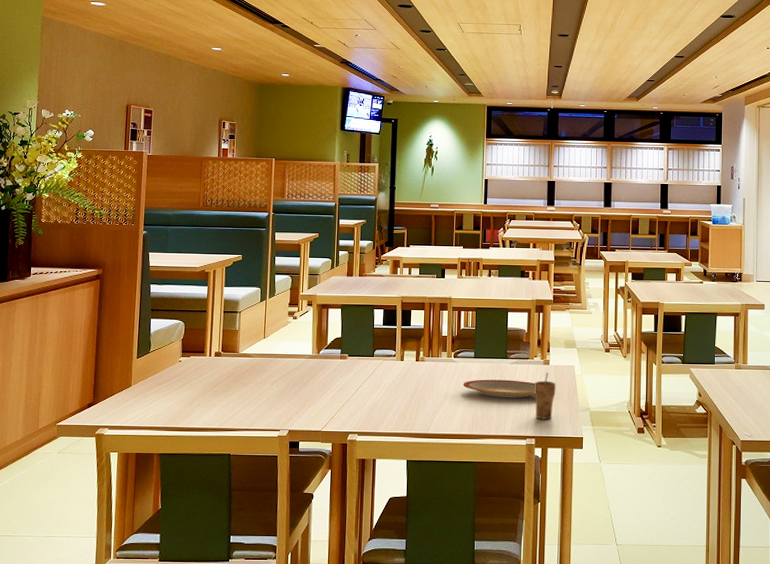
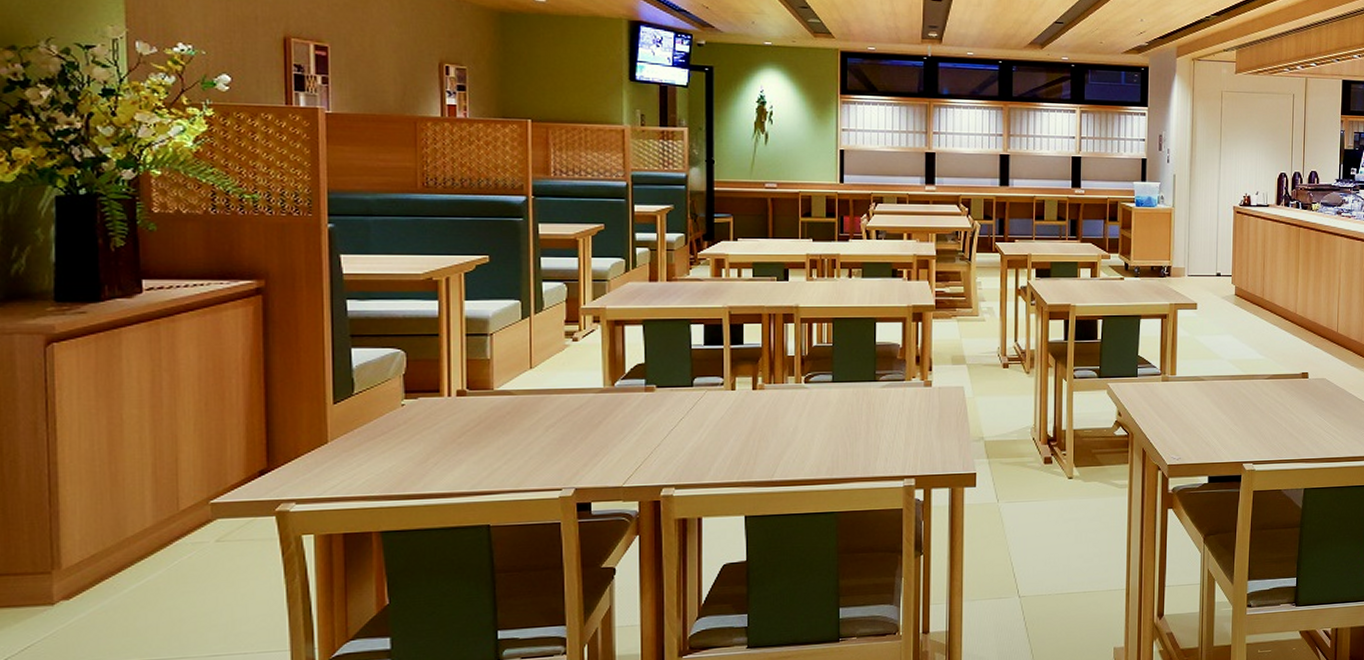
plate: present [463,379,536,399] -> none [818,407,915,431]
cup: present [534,373,556,420] -> none [912,397,941,455]

